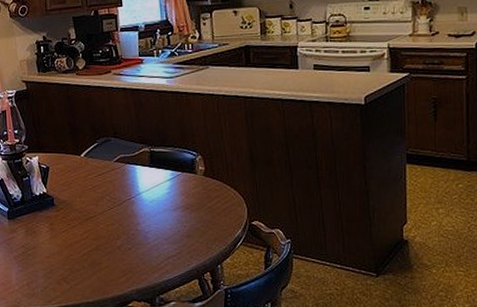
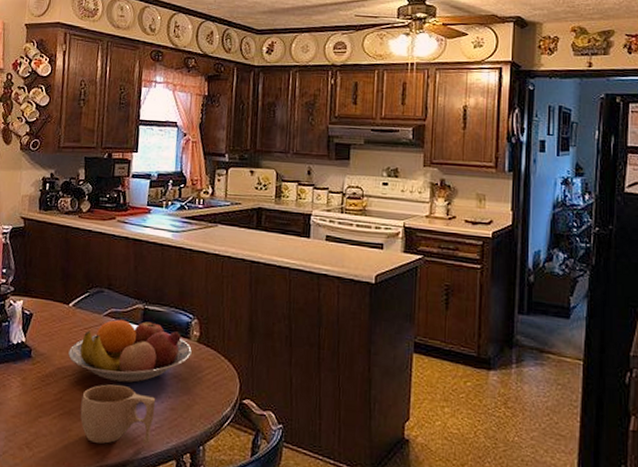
fruit bowl: none [87,159,200,219] -> present [68,318,192,383]
cup: none [106,221,174,272] -> present [80,384,156,444]

